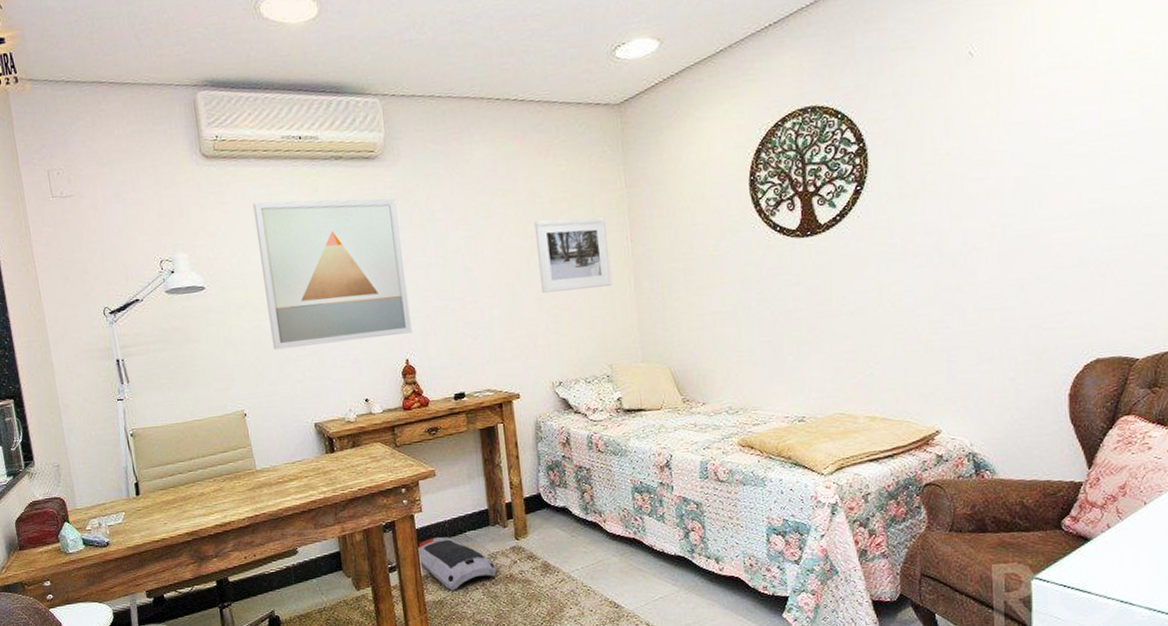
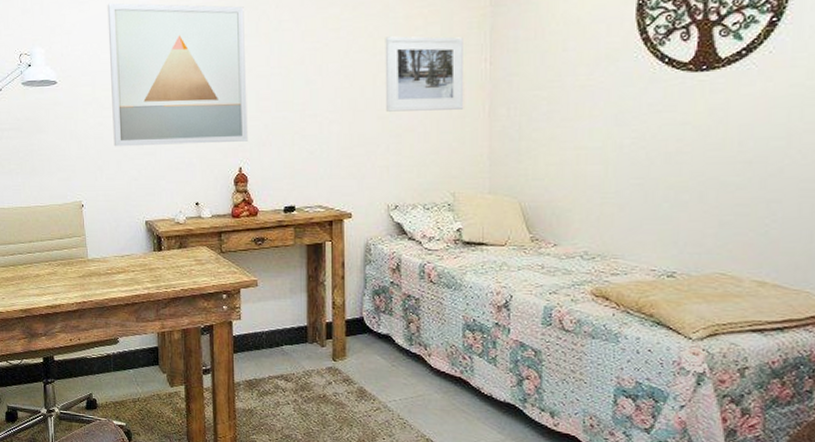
air purifier: present [416,537,497,591] -> none [232,347,310,402]

